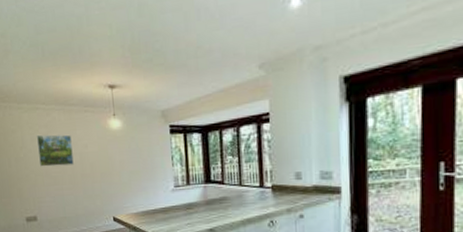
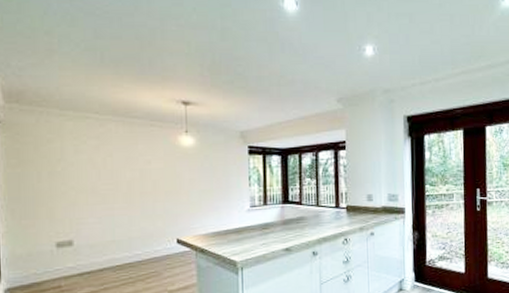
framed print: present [37,134,74,167] -> none [83,147,131,183]

